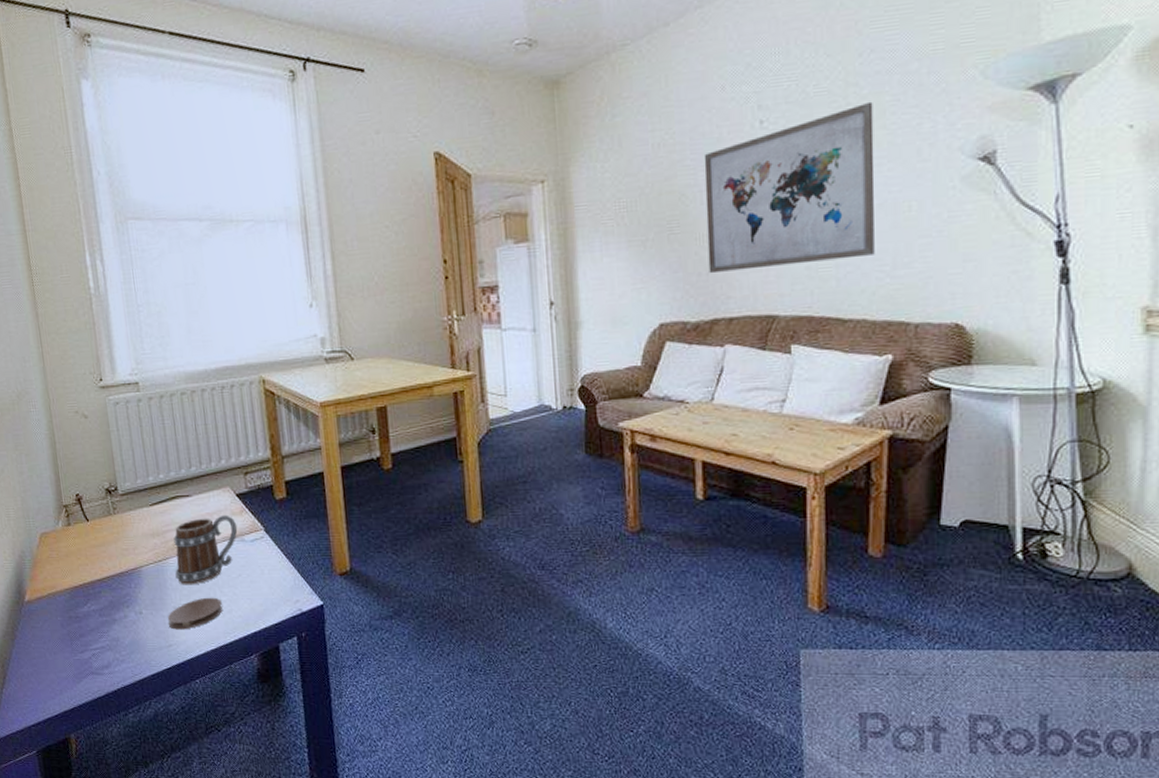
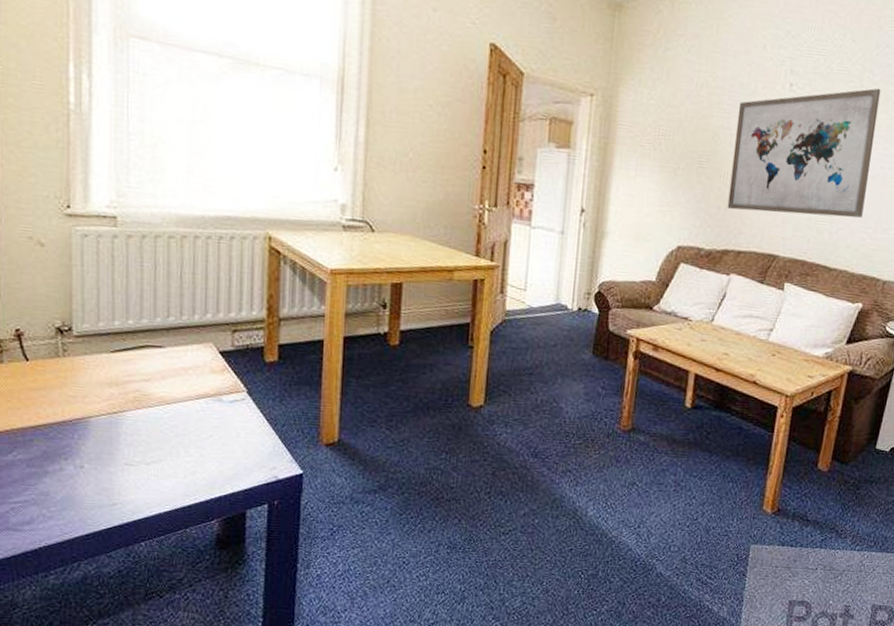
coaster: present [167,597,223,630] -> none [114,456,185,489]
mug: present [173,514,238,585] -> none [132,371,216,442]

